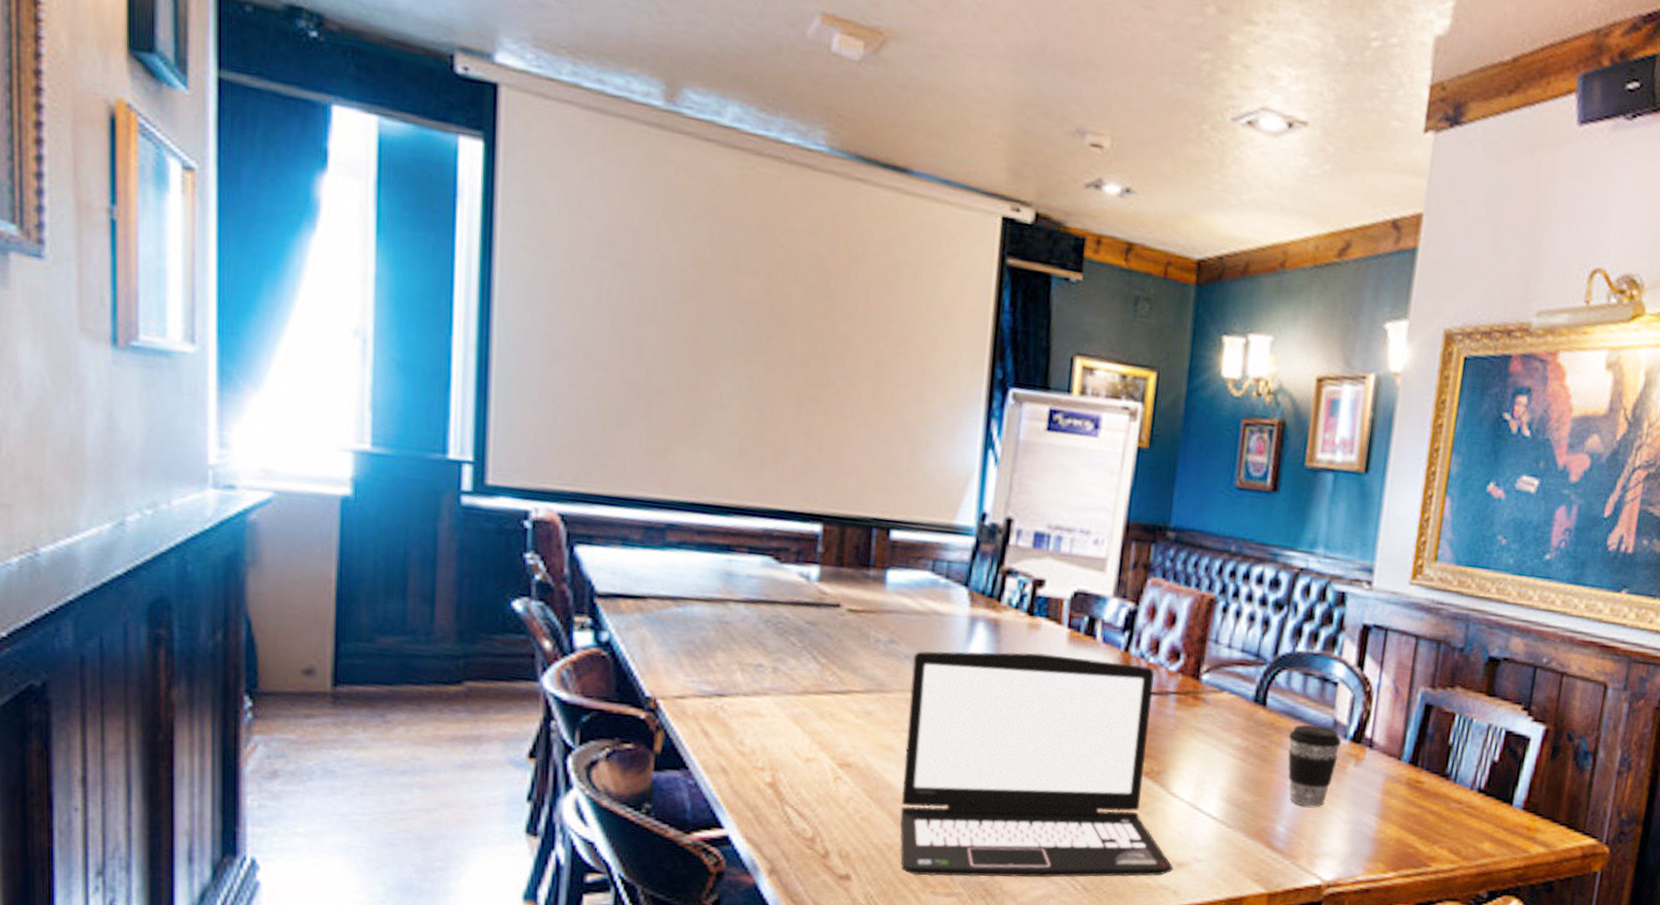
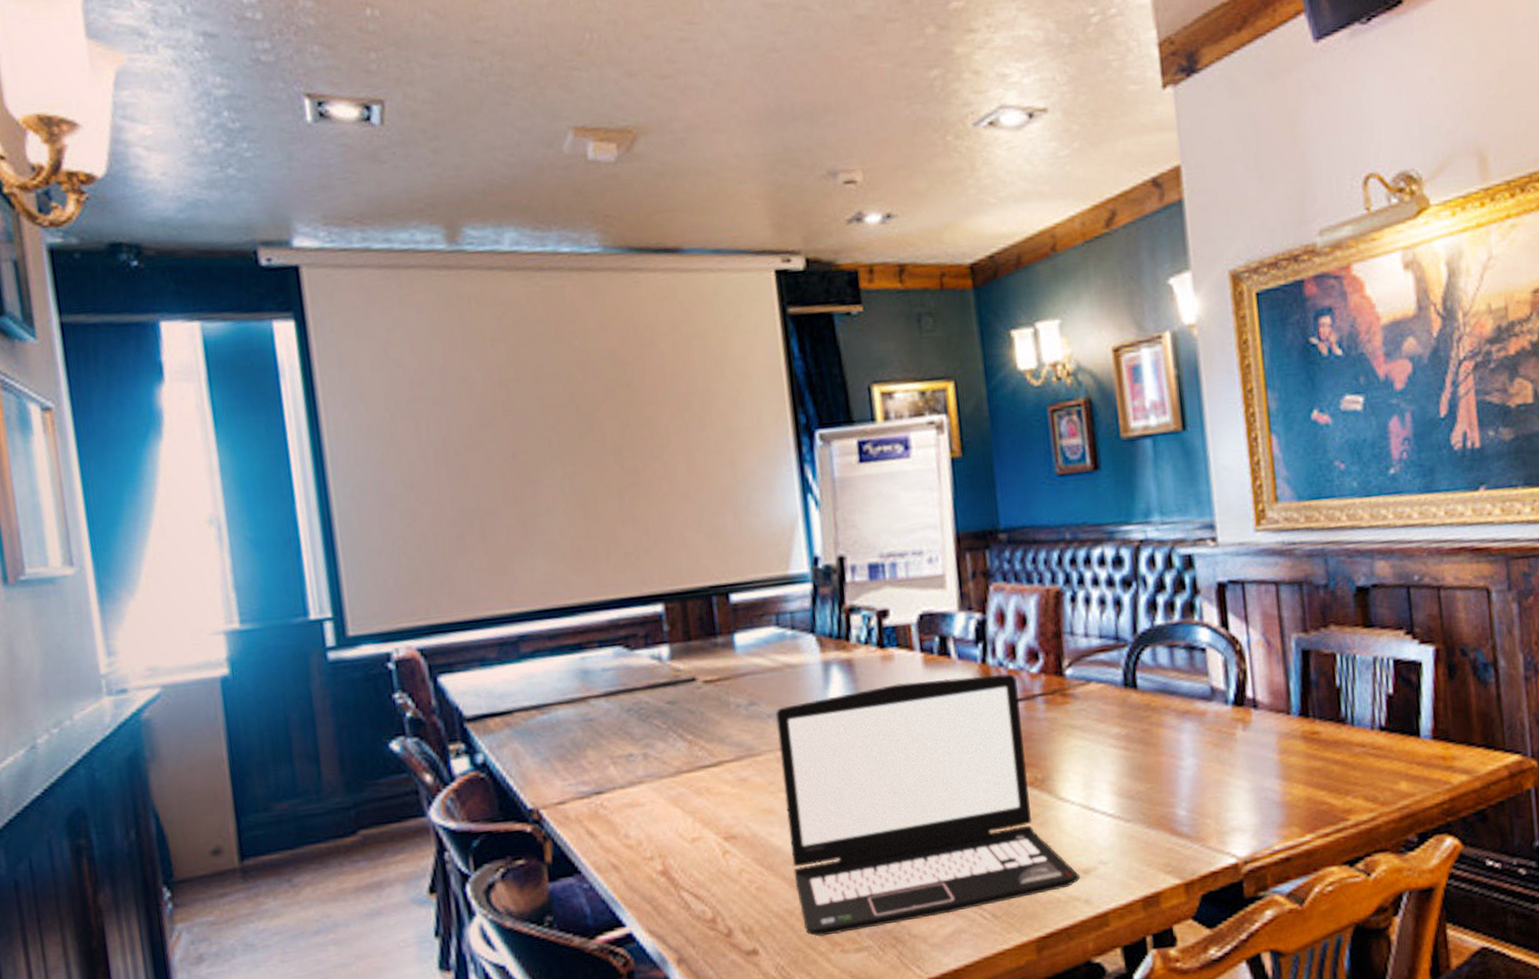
coffee cup: present [1287,724,1341,807] -> none [1168,696,1224,784]

